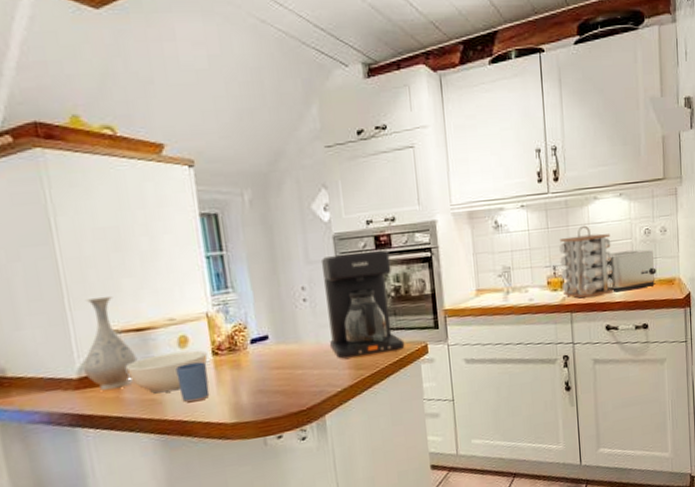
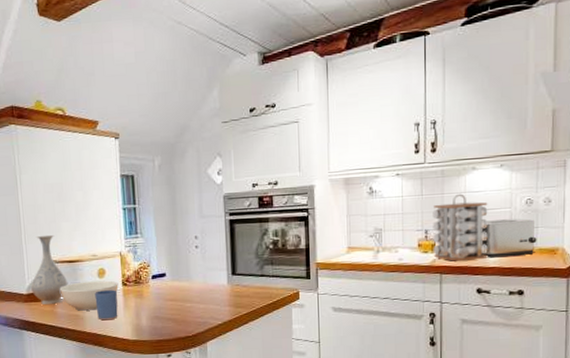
coffee maker: present [320,249,405,359] -> none [212,208,279,298]

